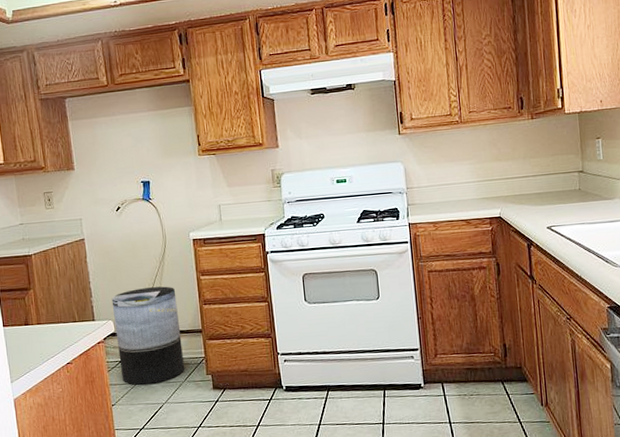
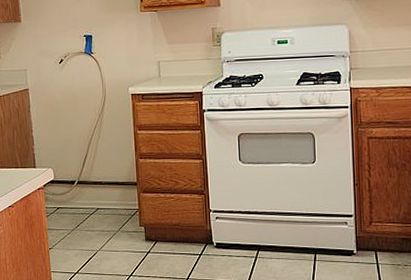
trash can: present [111,286,185,385] -> none [52,138,119,231]

